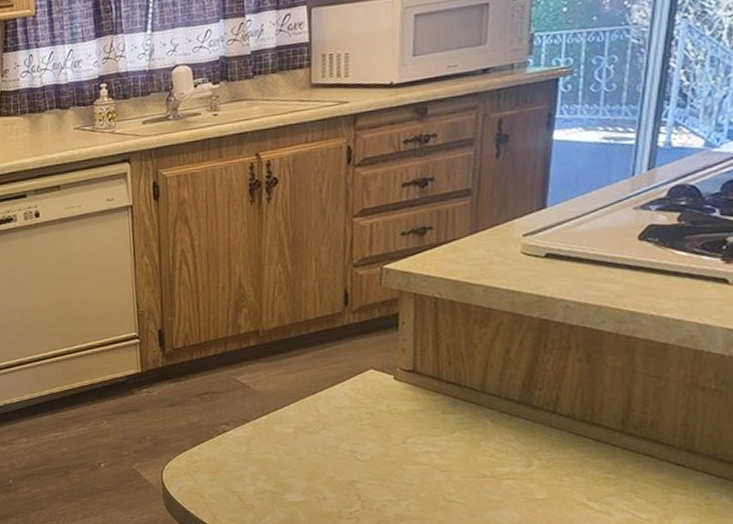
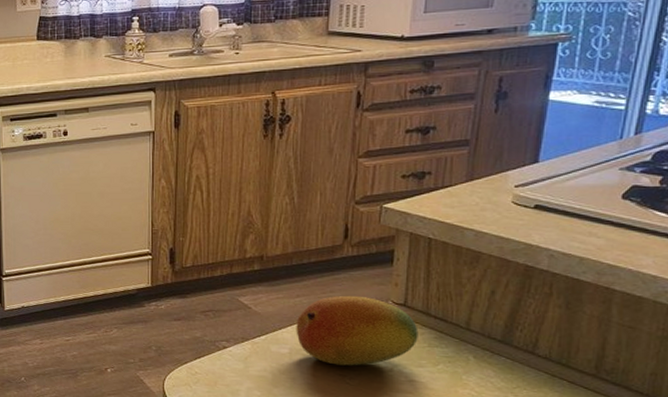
fruit: none [299,365,431,441] -> present [296,295,419,366]

